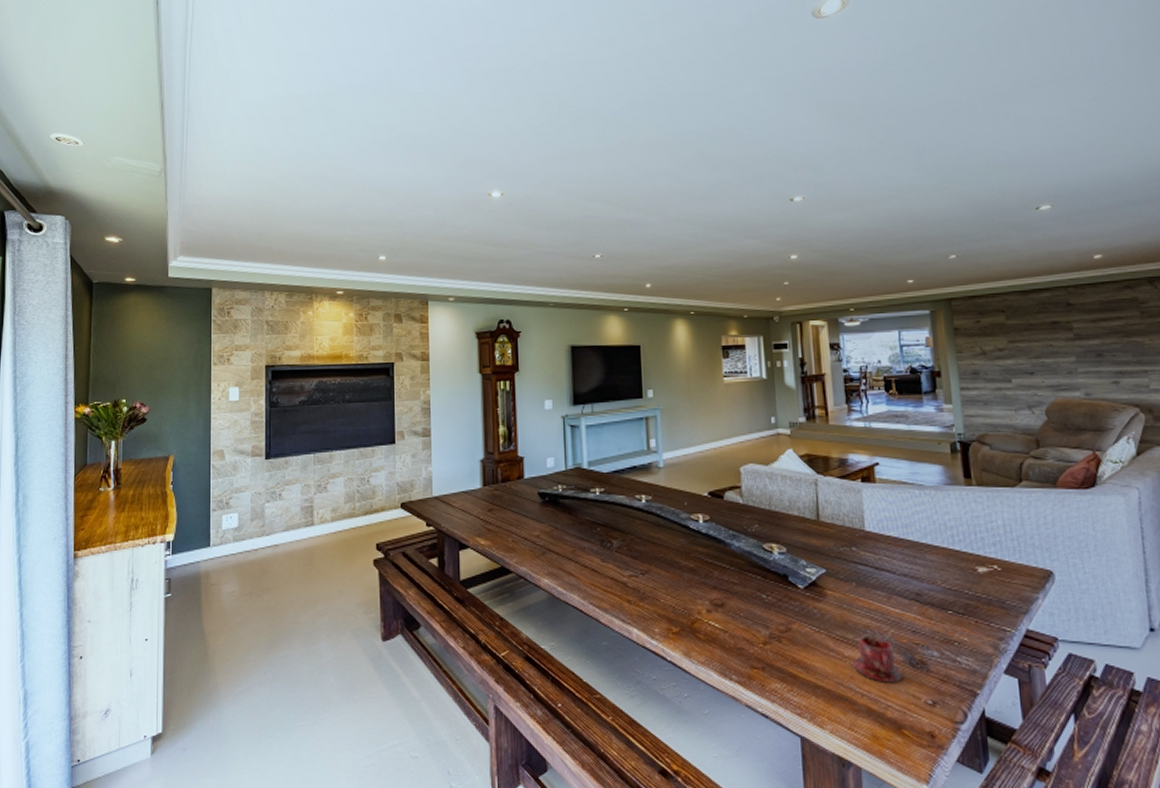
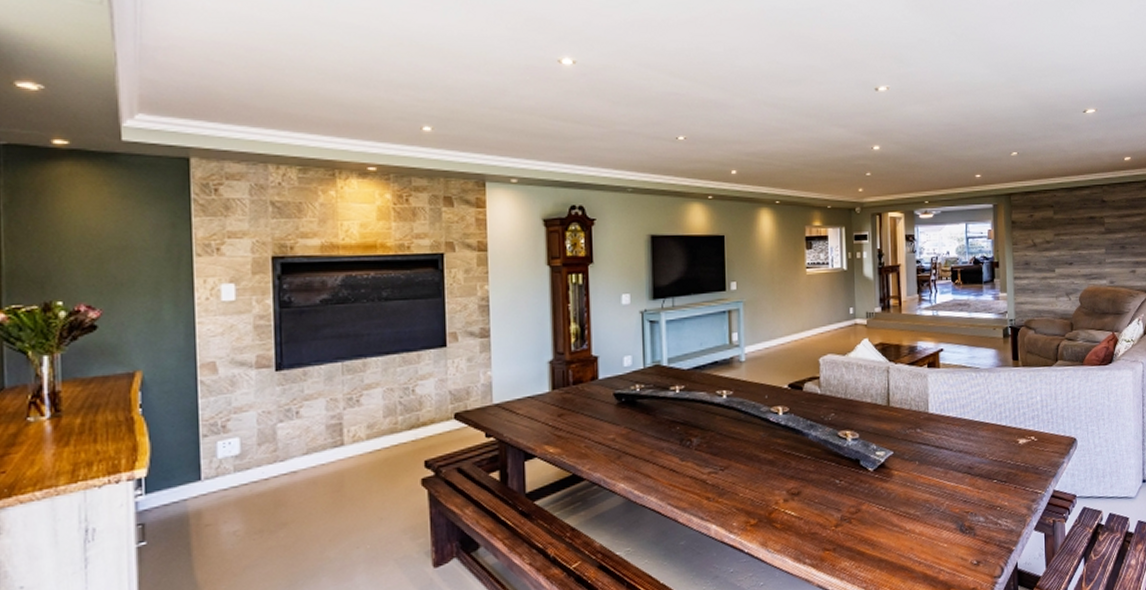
teacup: present [853,634,903,683] -> none [913,507,954,550]

